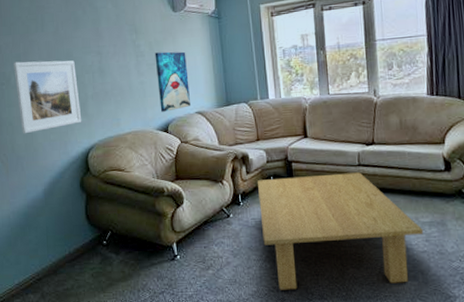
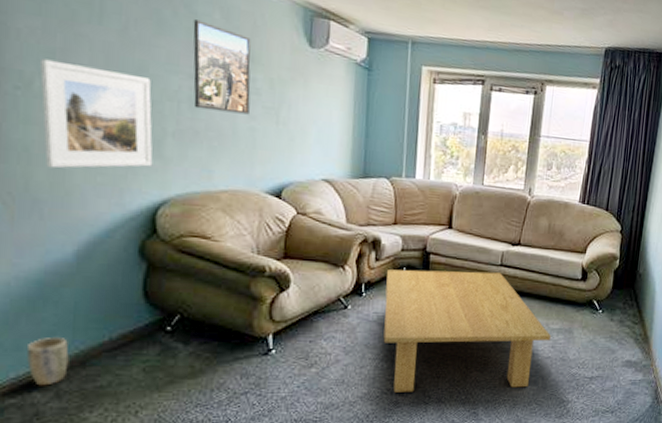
plant pot: none [22,253,47,289] -> present [26,338,69,386]
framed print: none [96,12,138,75] -> present [193,19,251,115]
wall art: present [155,51,190,112] -> none [274,94,320,173]

